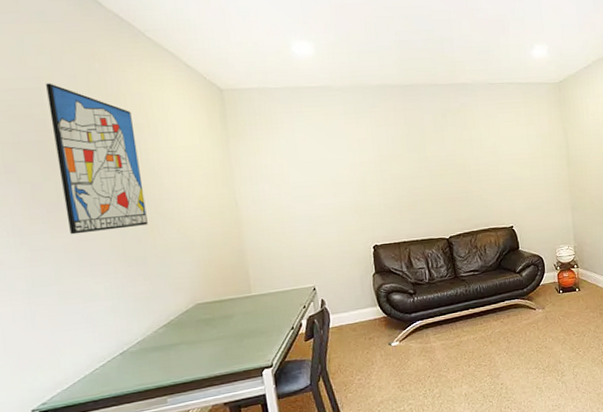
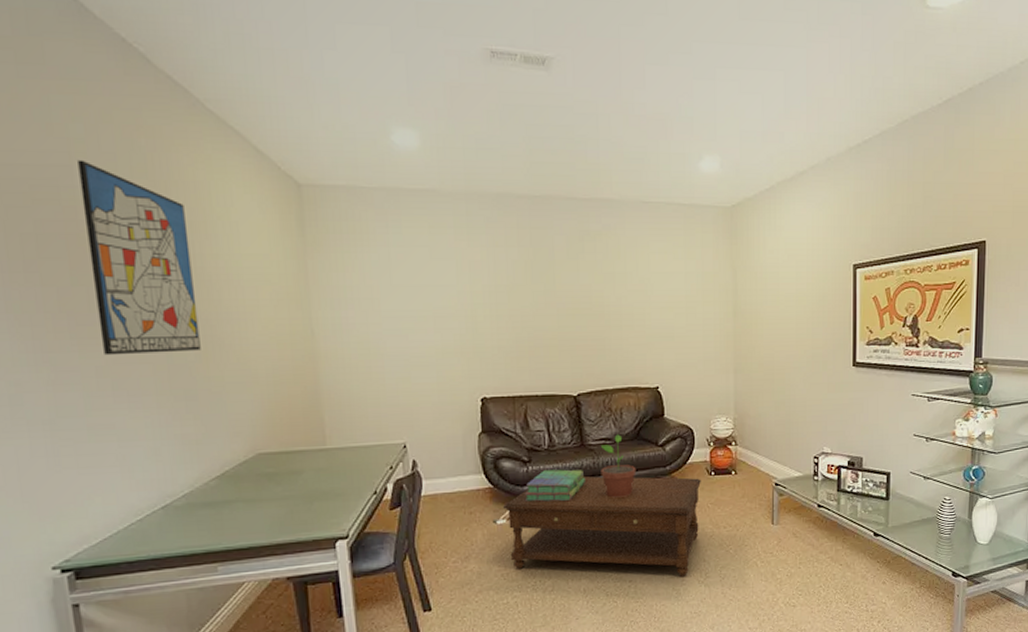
coffee table: none [396,296,554,382] -> present [503,476,701,576]
stack of books: none [413,297,460,326] -> present [525,469,585,502]
potted plant: none [471,266,501,318] -> present [601,434,637,498]

